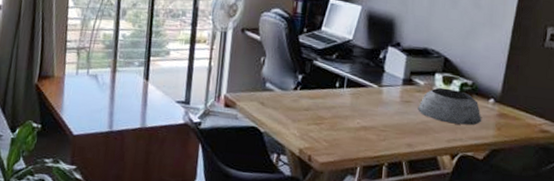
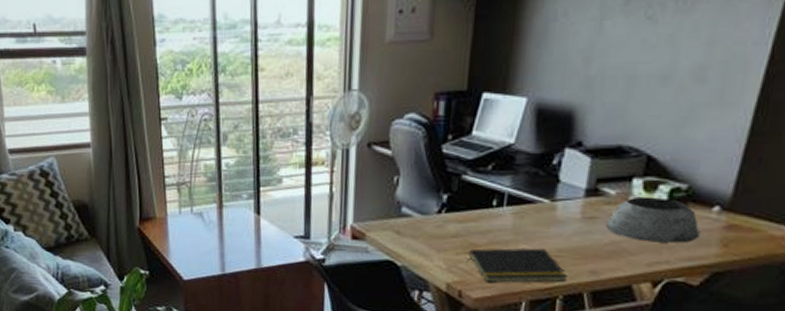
notepad: none [315,121,391,152] -> present [466,248,568,283]

